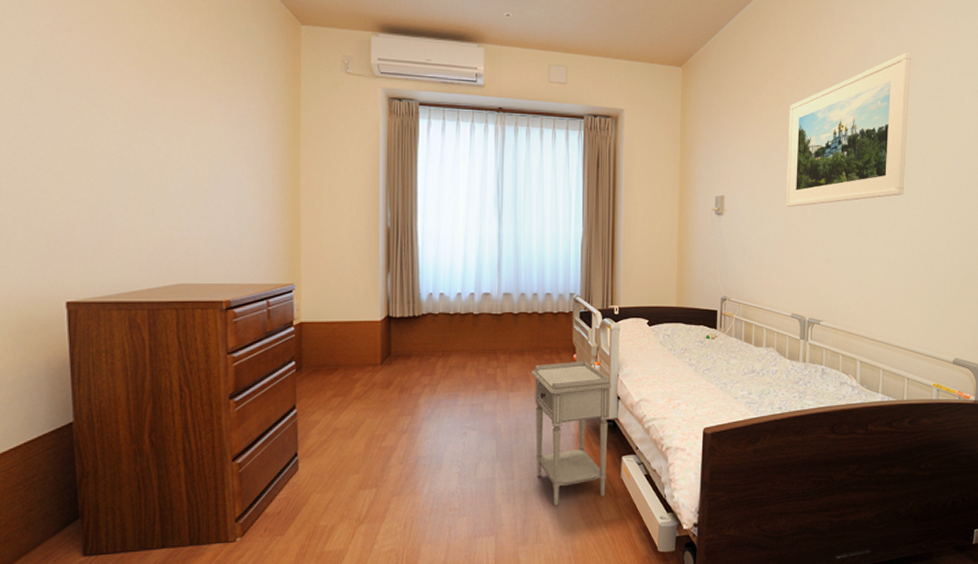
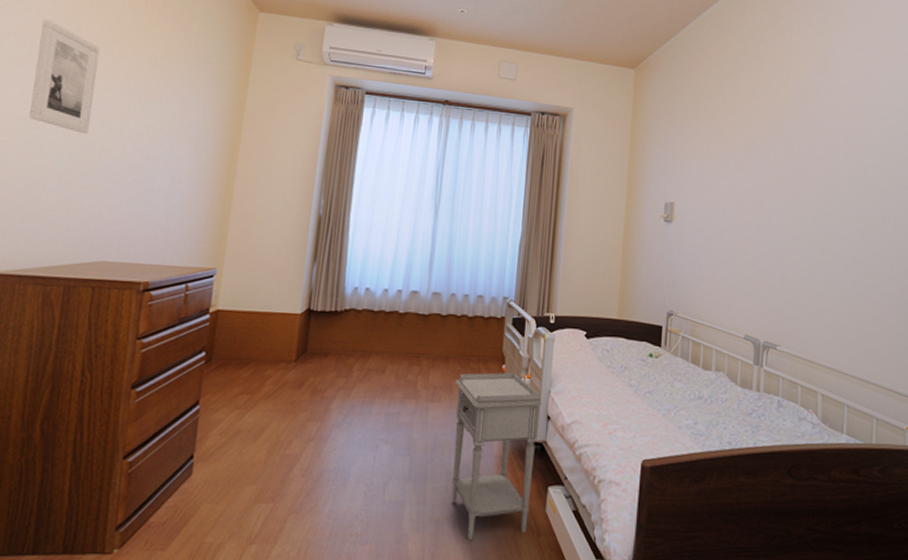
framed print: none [76,43,146,160] -> present [29,19,101,134]
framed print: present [785,52,911,207] -> none [740,65,875,219]

